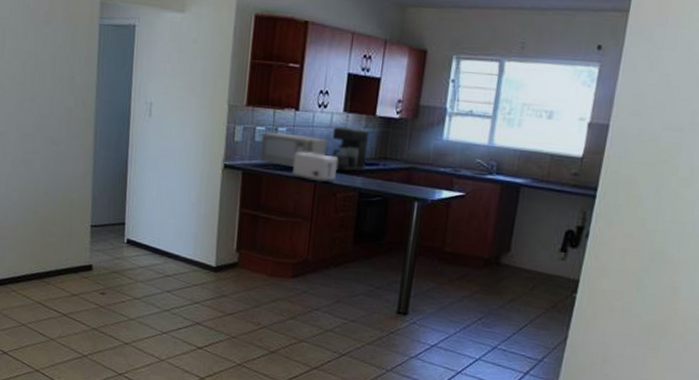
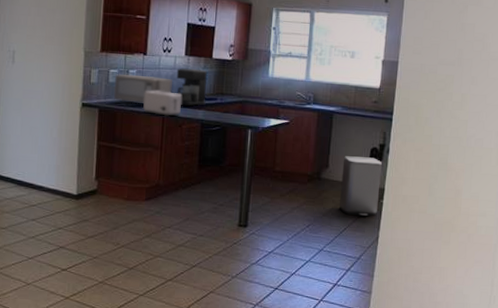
pedal bin: none [521,238,579,312] -> present [339,156,382,216]

